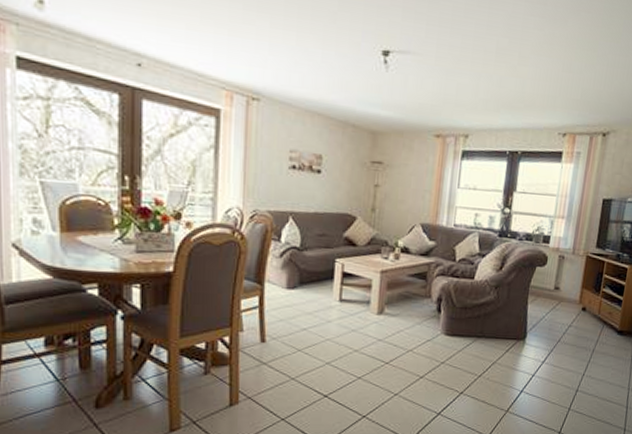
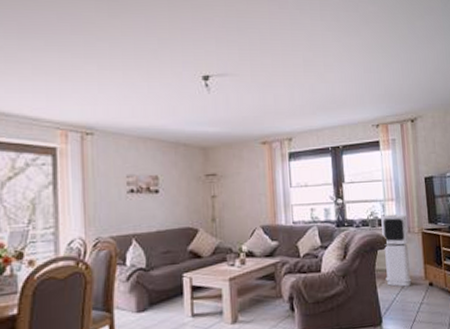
air purifier: none [538,232,574,308] -> present [381,214,412,287]

